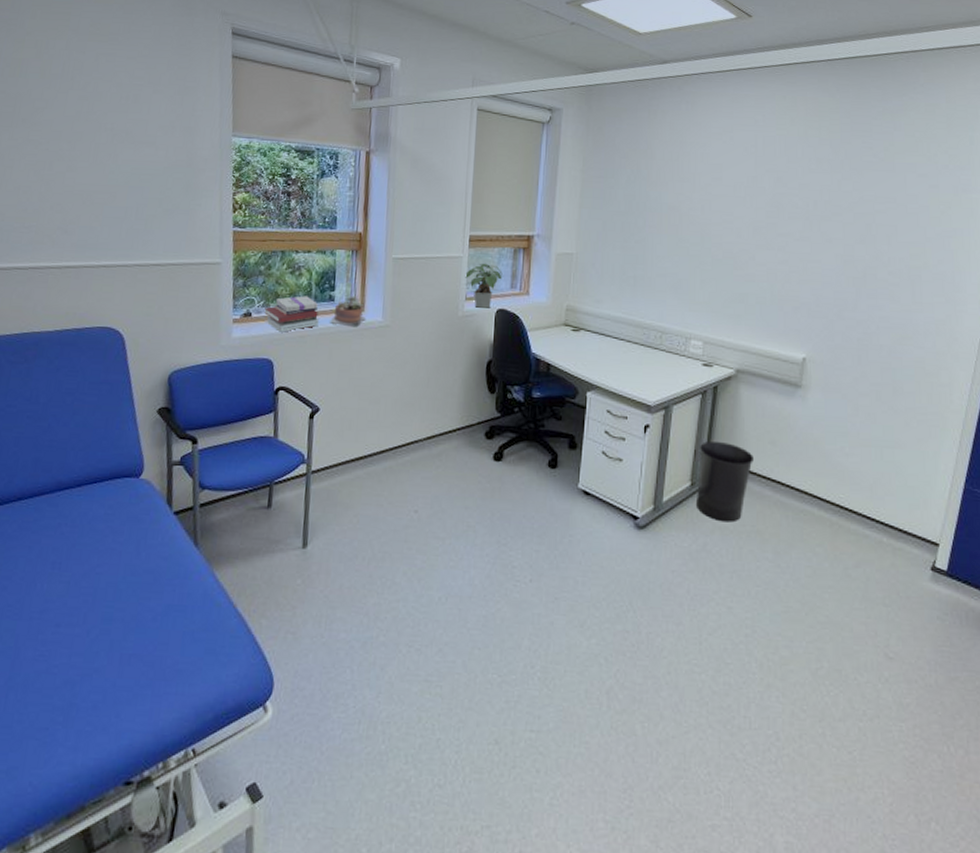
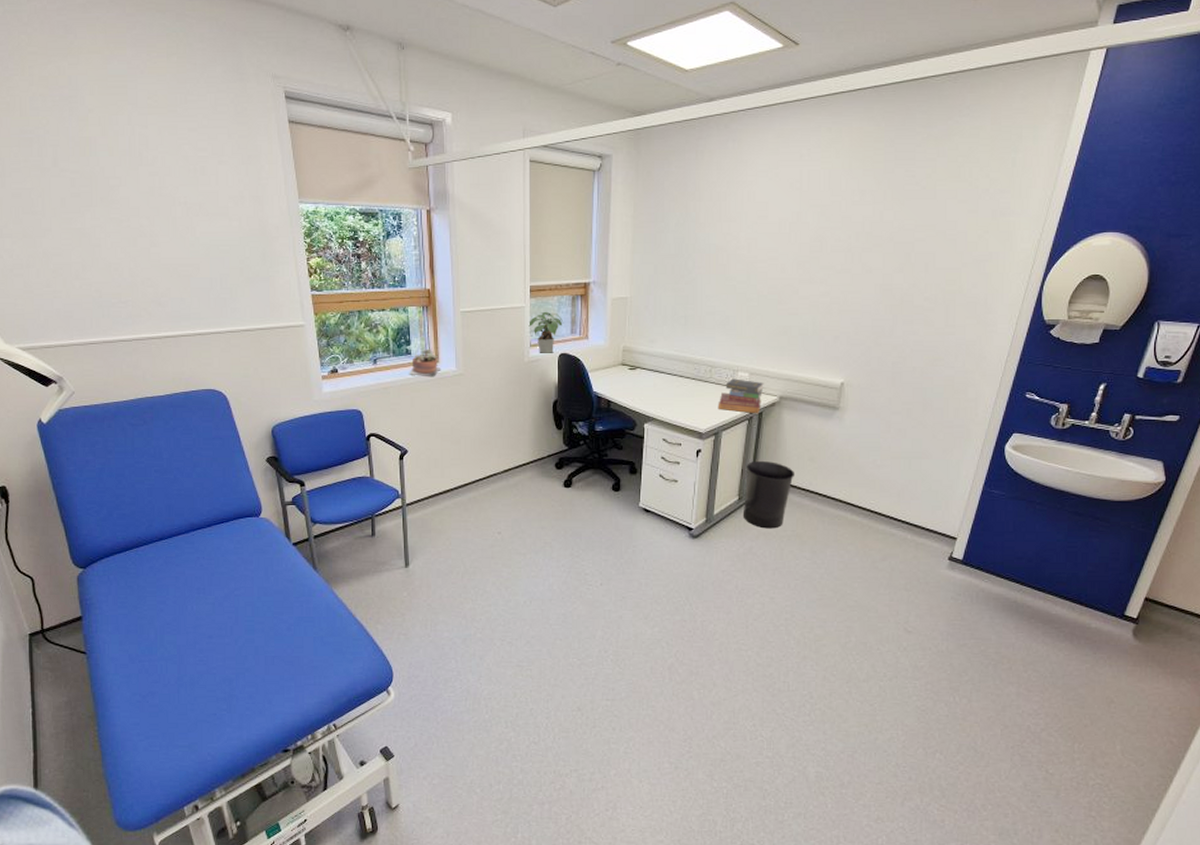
books: present [264,296,319,332] -> none [349,351,399,385]
books: none [668,347,719,388] -> present [717,378,764,414]

